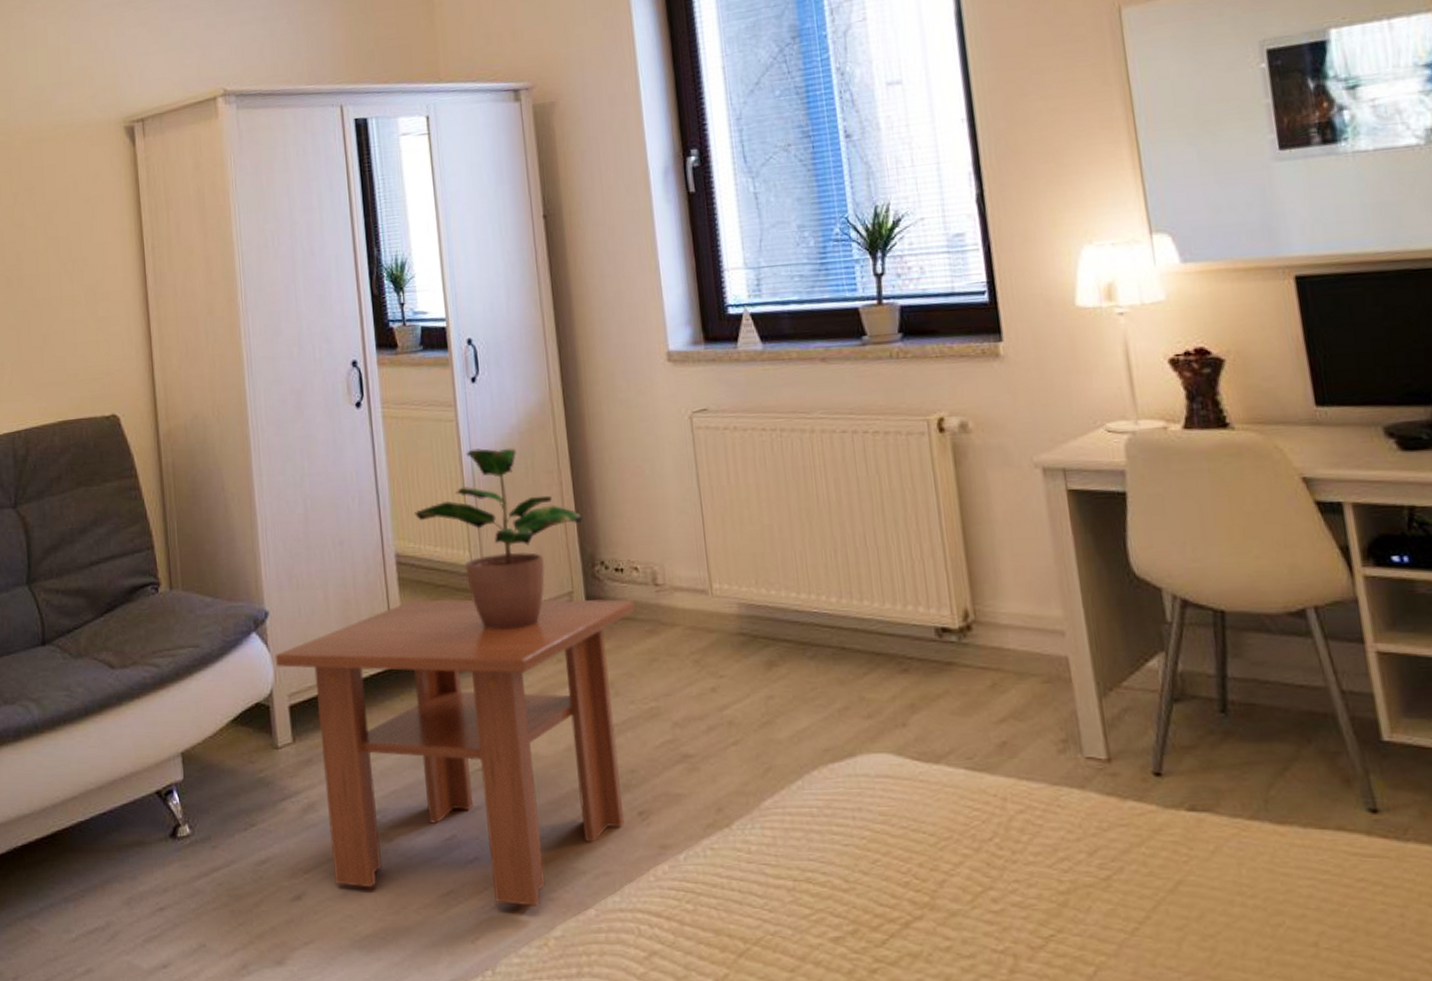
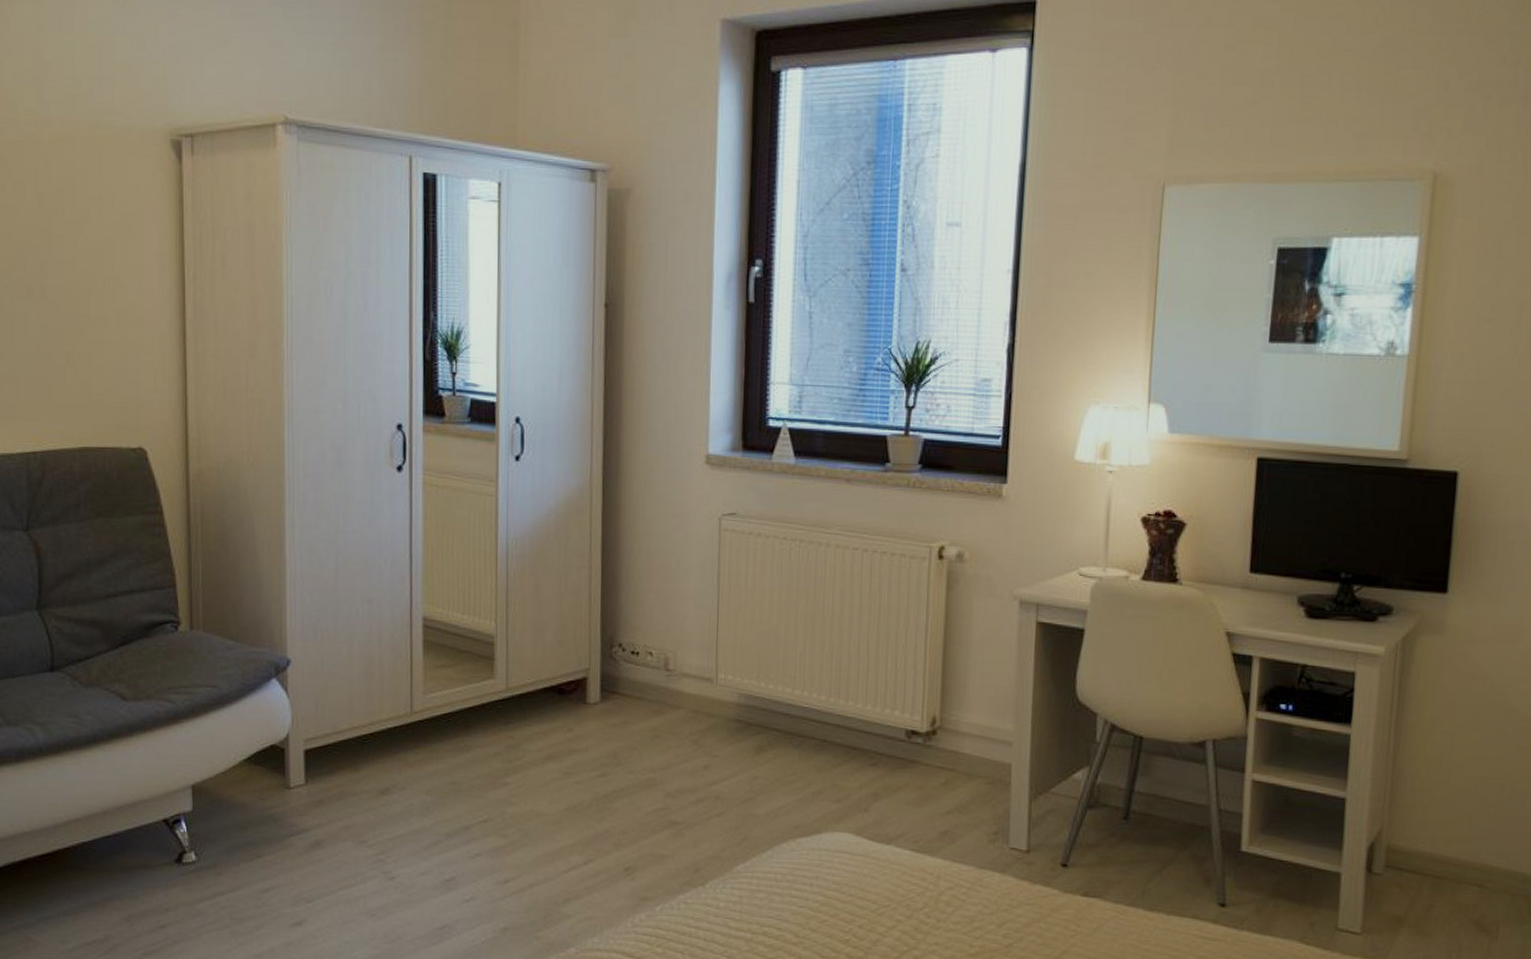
coffee table: present [275,599,635,906] -> none [294,662,645,943]
potted plant: present [414,447,583,630] -> none [445,525,607,698]

